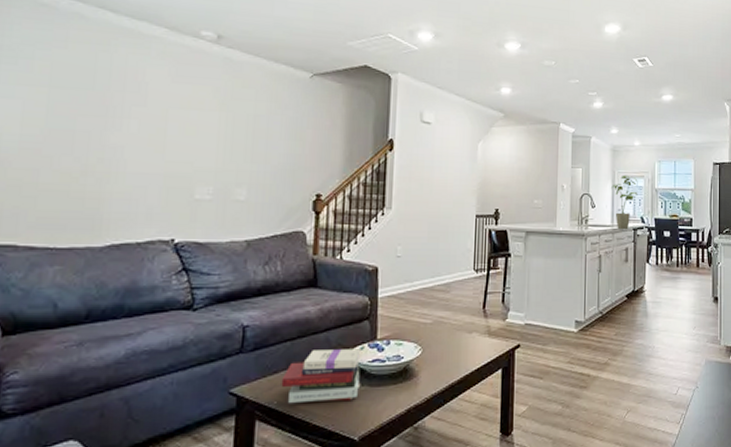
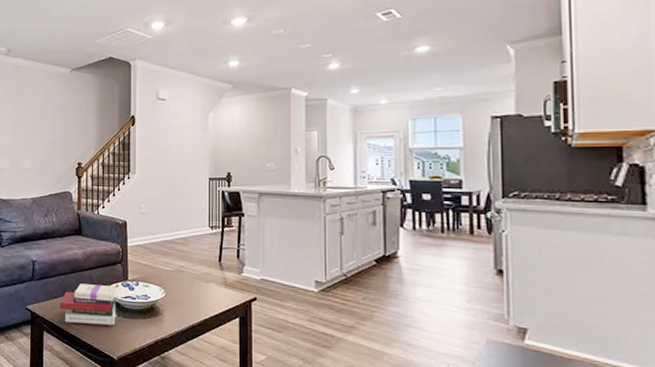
house plant: present [611,175,638,230] -> none [353,135,387,193]

